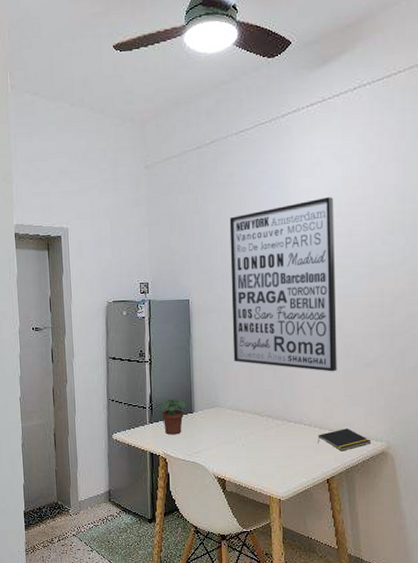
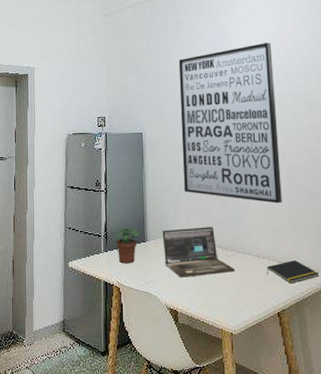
laptop: none [210,397,286,447] -> present [162,227,236,277]

